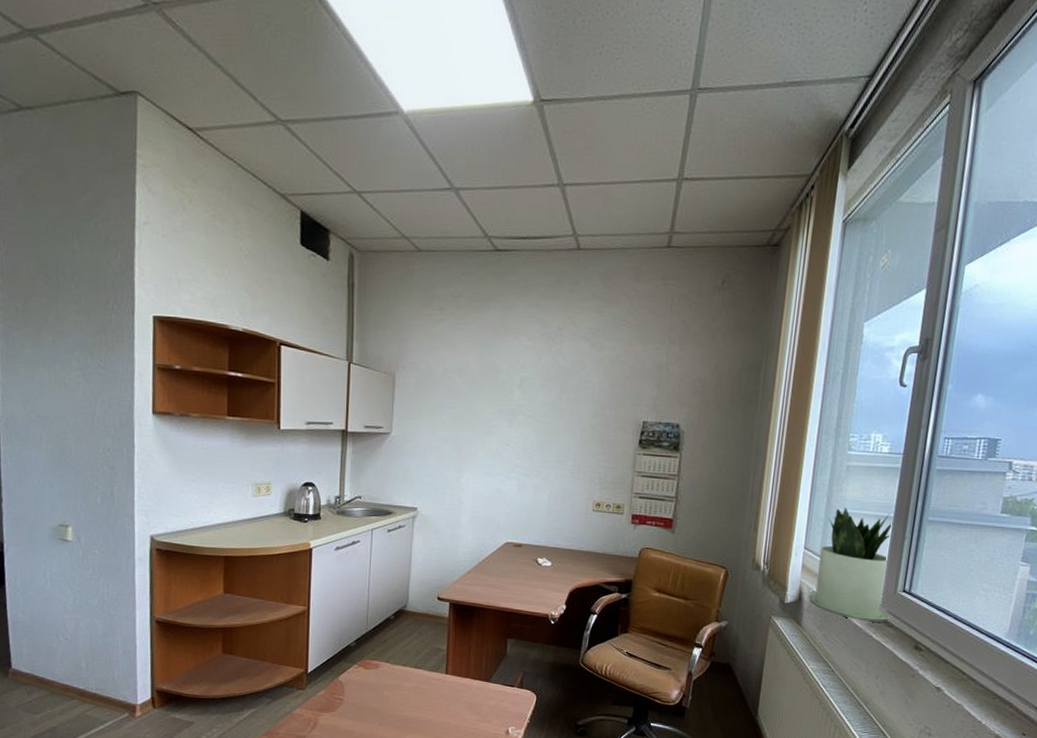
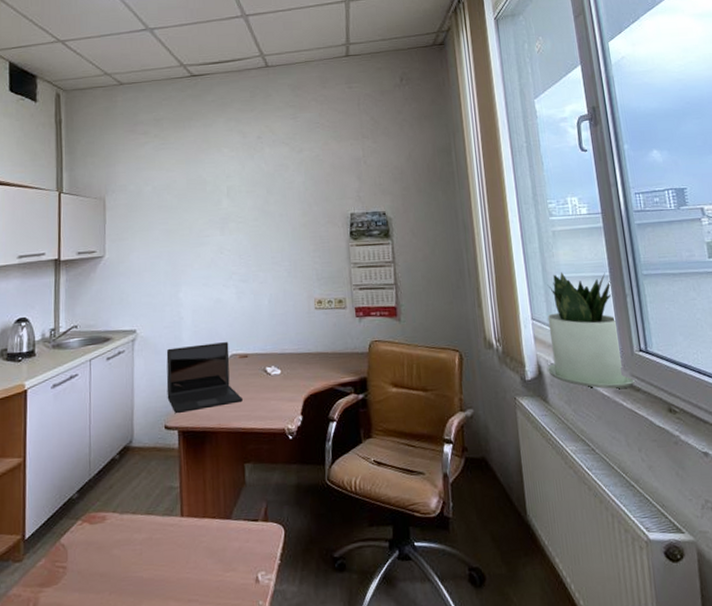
laptop: none [442,529,512,588] -> present [166,342,243,414]

